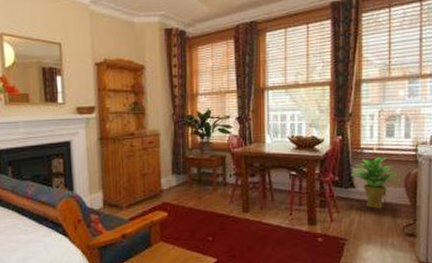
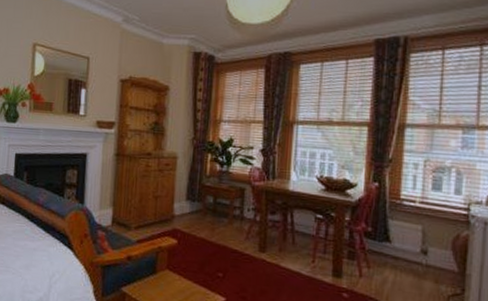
potted plant: present [351,156,400,209] -> none [387,209,447,271]

